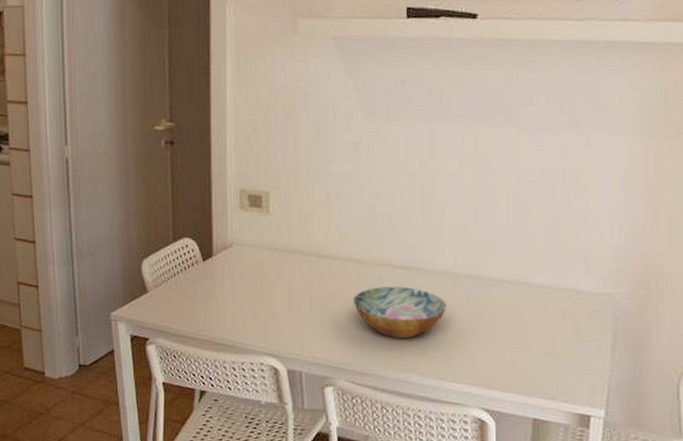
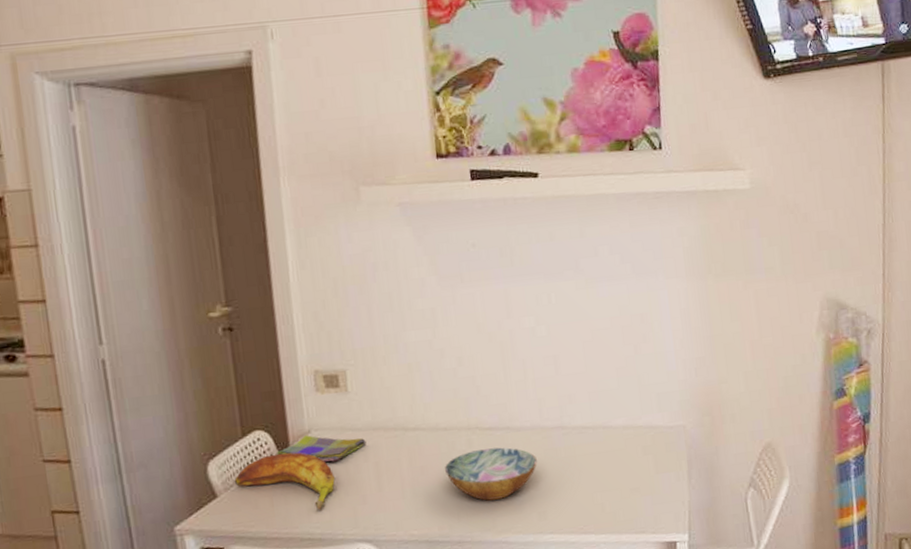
banana: none [163,261,250,319] -> present [234,452,335,510]
dish towel: none [200,248,282,277] -> present [276,435,366,462]

